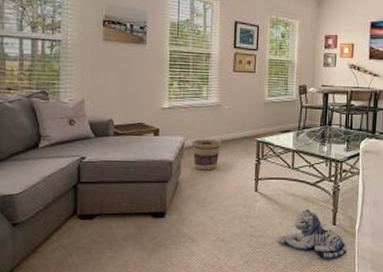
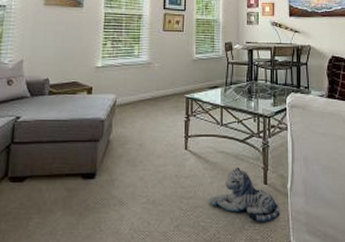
basket: present [191,138,221,171] -> none [123,96,151,129]

